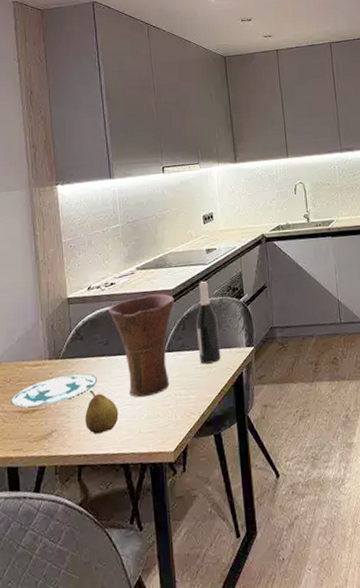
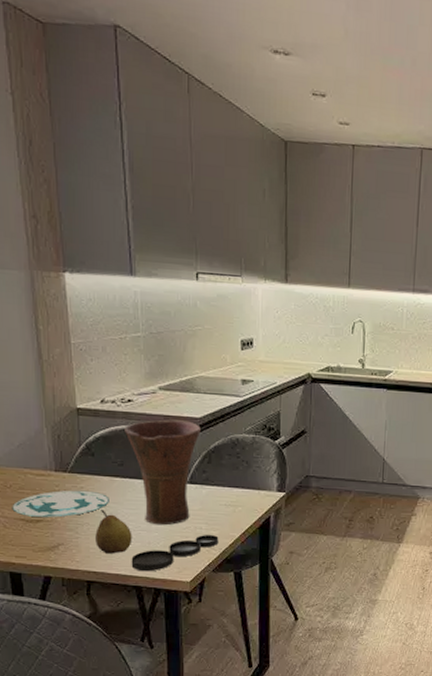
plate: none [118,399,198,448] -> present [131,535,219,572]
wine bottle: present [196,281,221,364] -> none [224,415,249,502]

